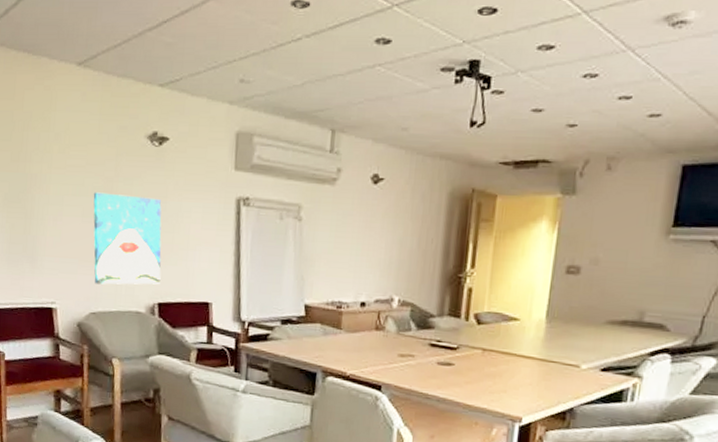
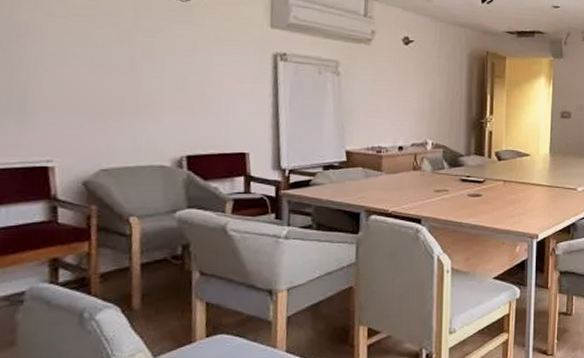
wall art: present [93,192,162,285] -> none [104,43,190,139]

